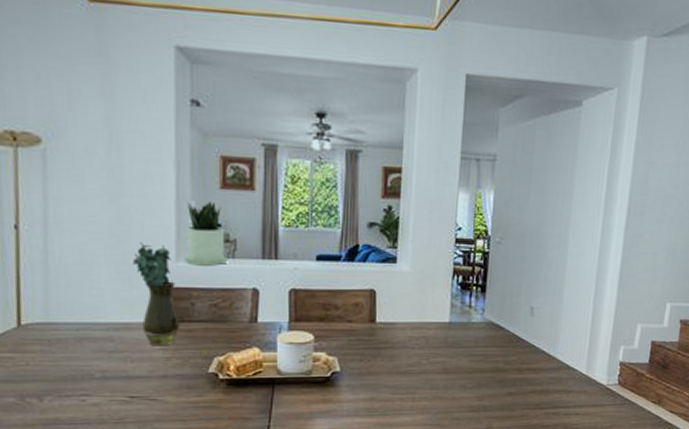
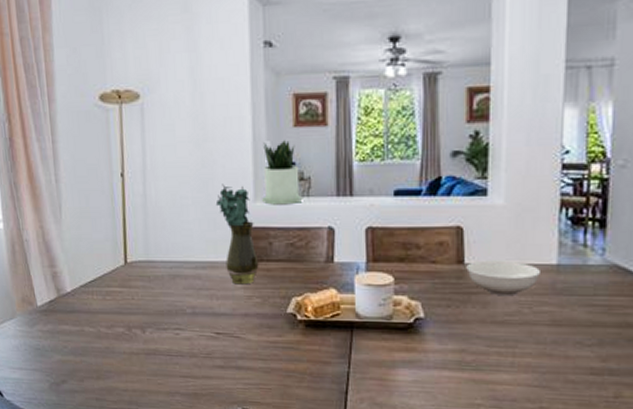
bowl: none [377,319,436,350] -> present [466,260,540,297]

